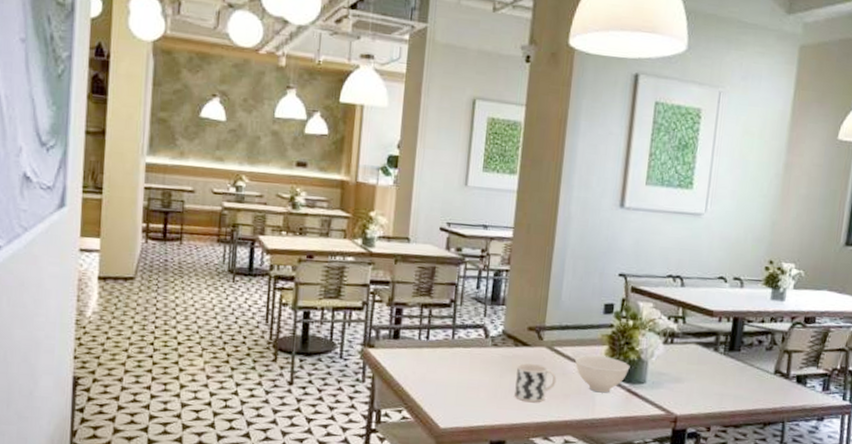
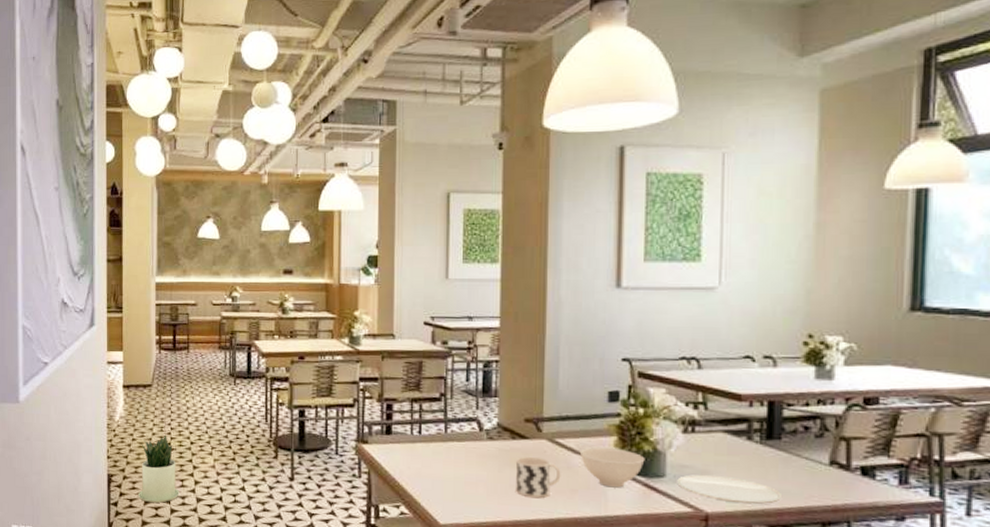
planter: none [110,333,161,409] -> present [137,434,179,503]
plate: none [654,381,737,408] -> present [677,474,783,504]

